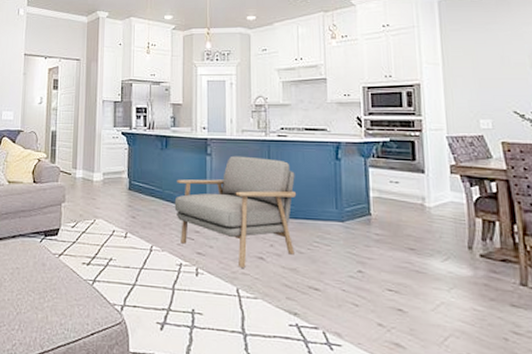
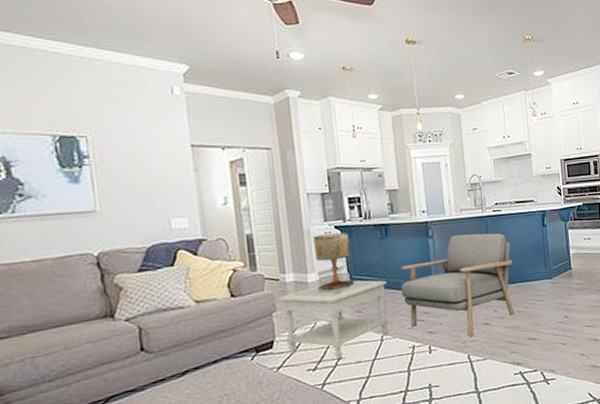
side table: none [67,185,162,260] -> present [277,280,389,360]
table lamp: none [101,139,133,192] -> present [313,232,355,290]

